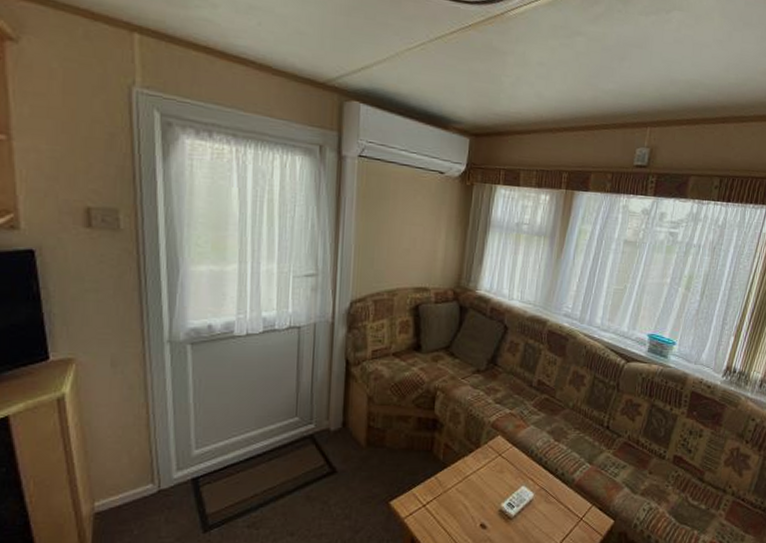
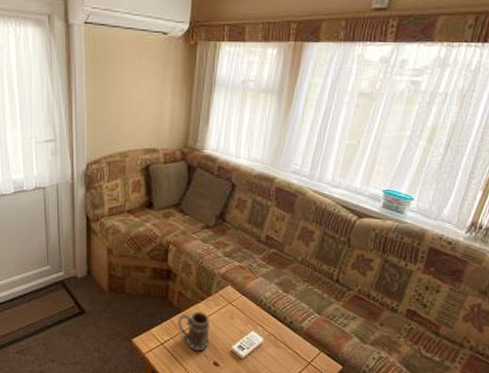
mug: none [442,466,478,513] -> present [177,312,210,352]

